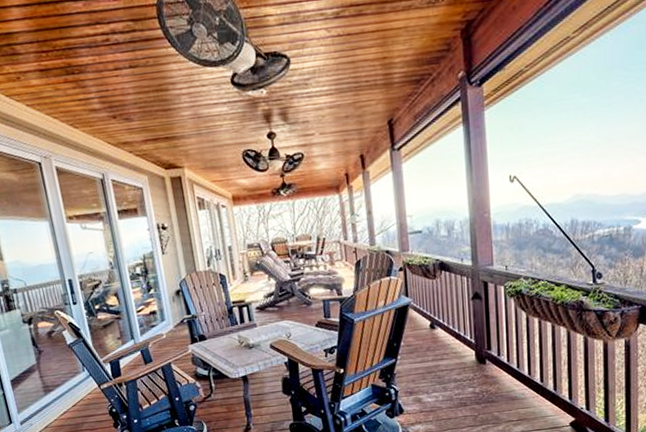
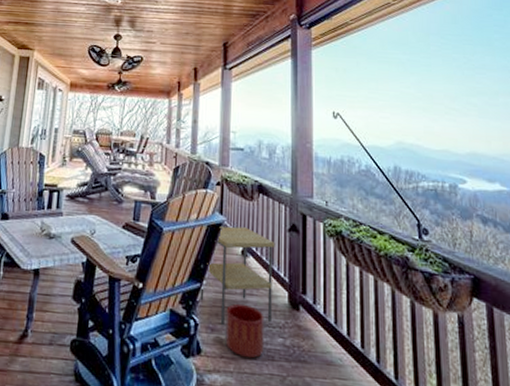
side table: none [396,304,462,387] -> present [200,226,275,325]
planter: none [421,368,457,409] -> present [225,303,264,359]

